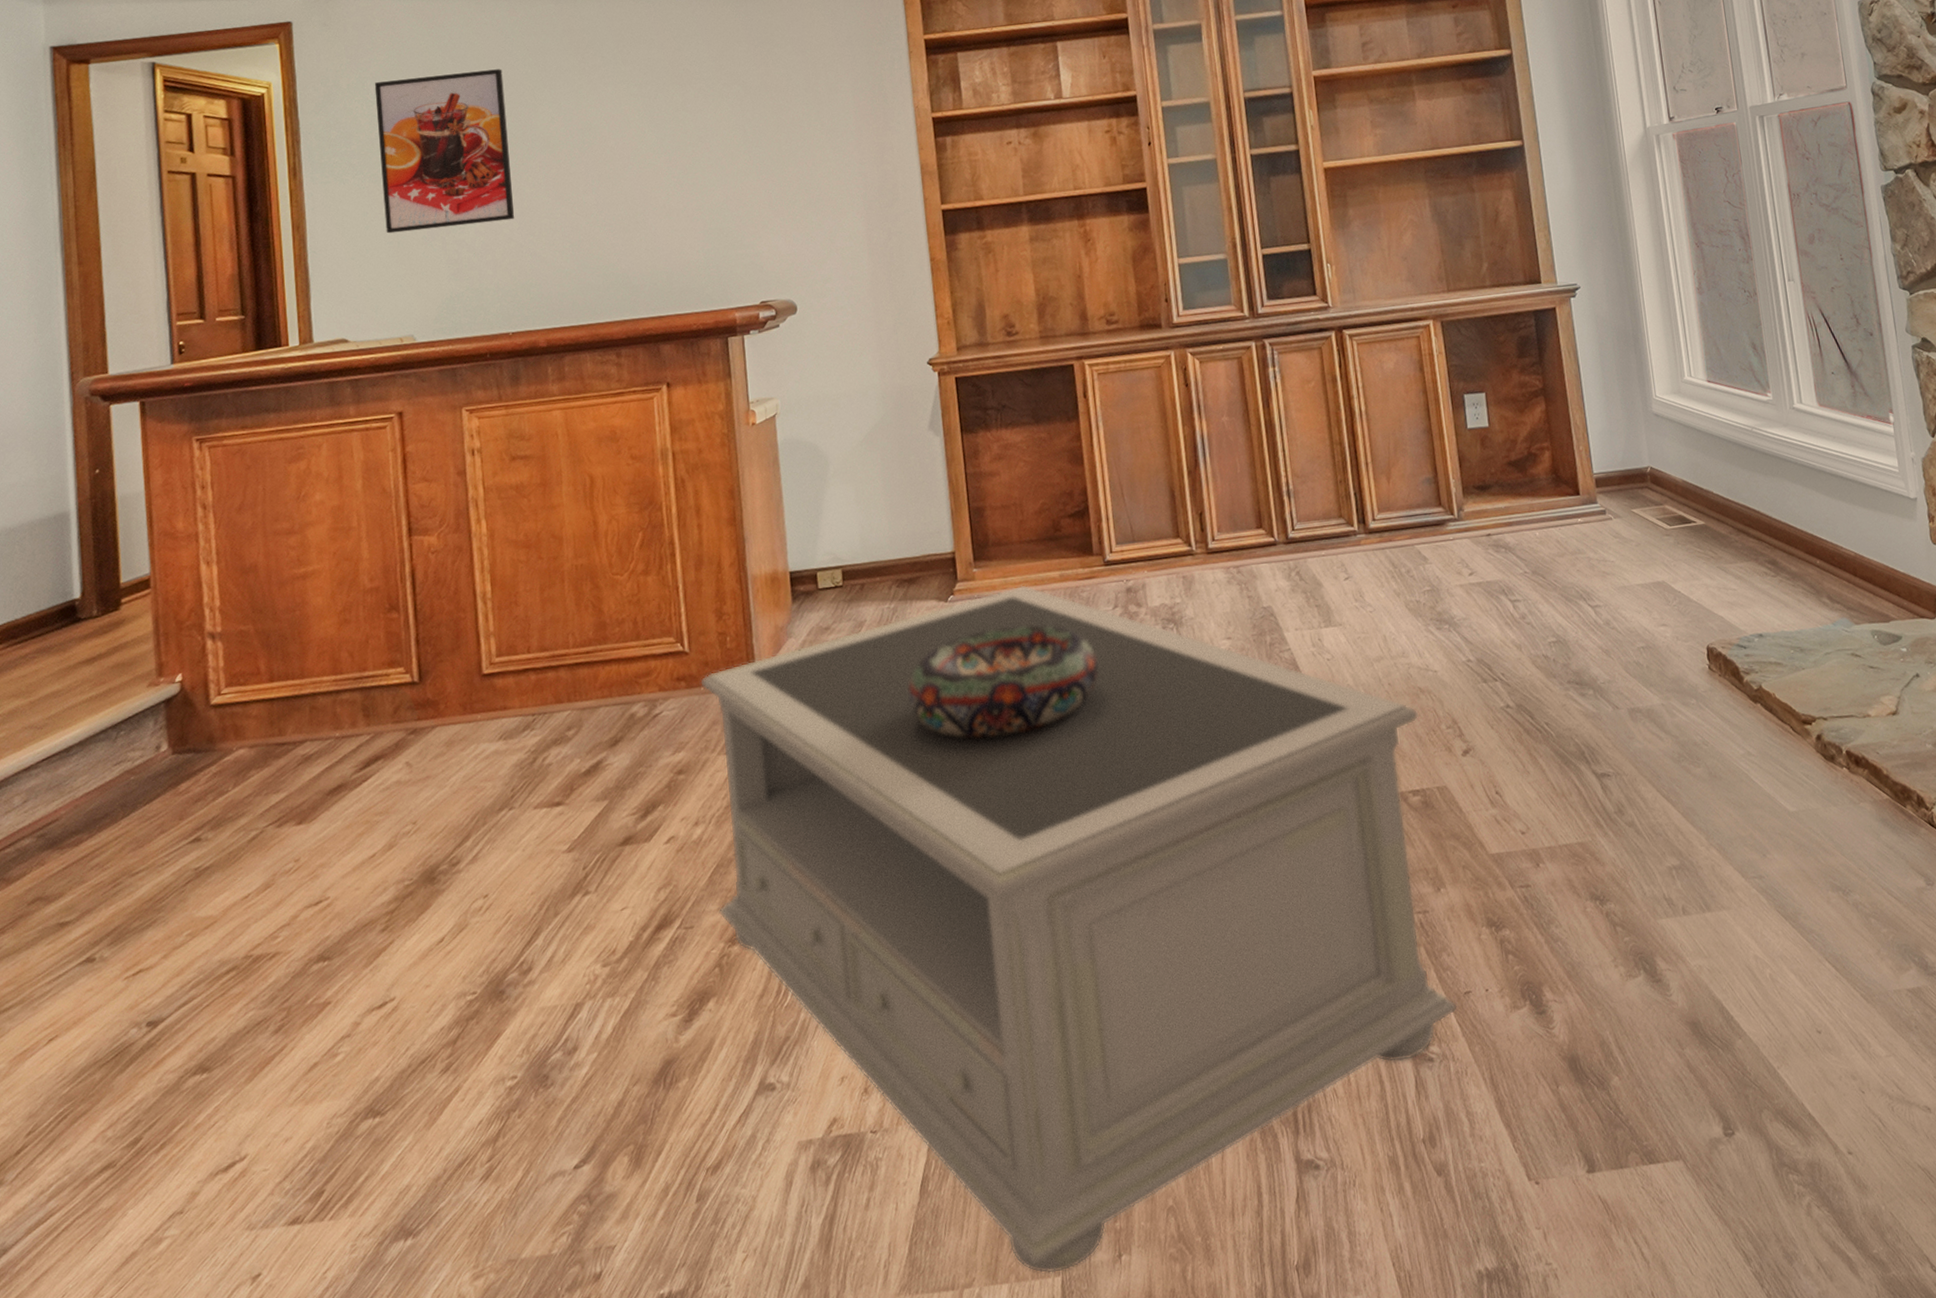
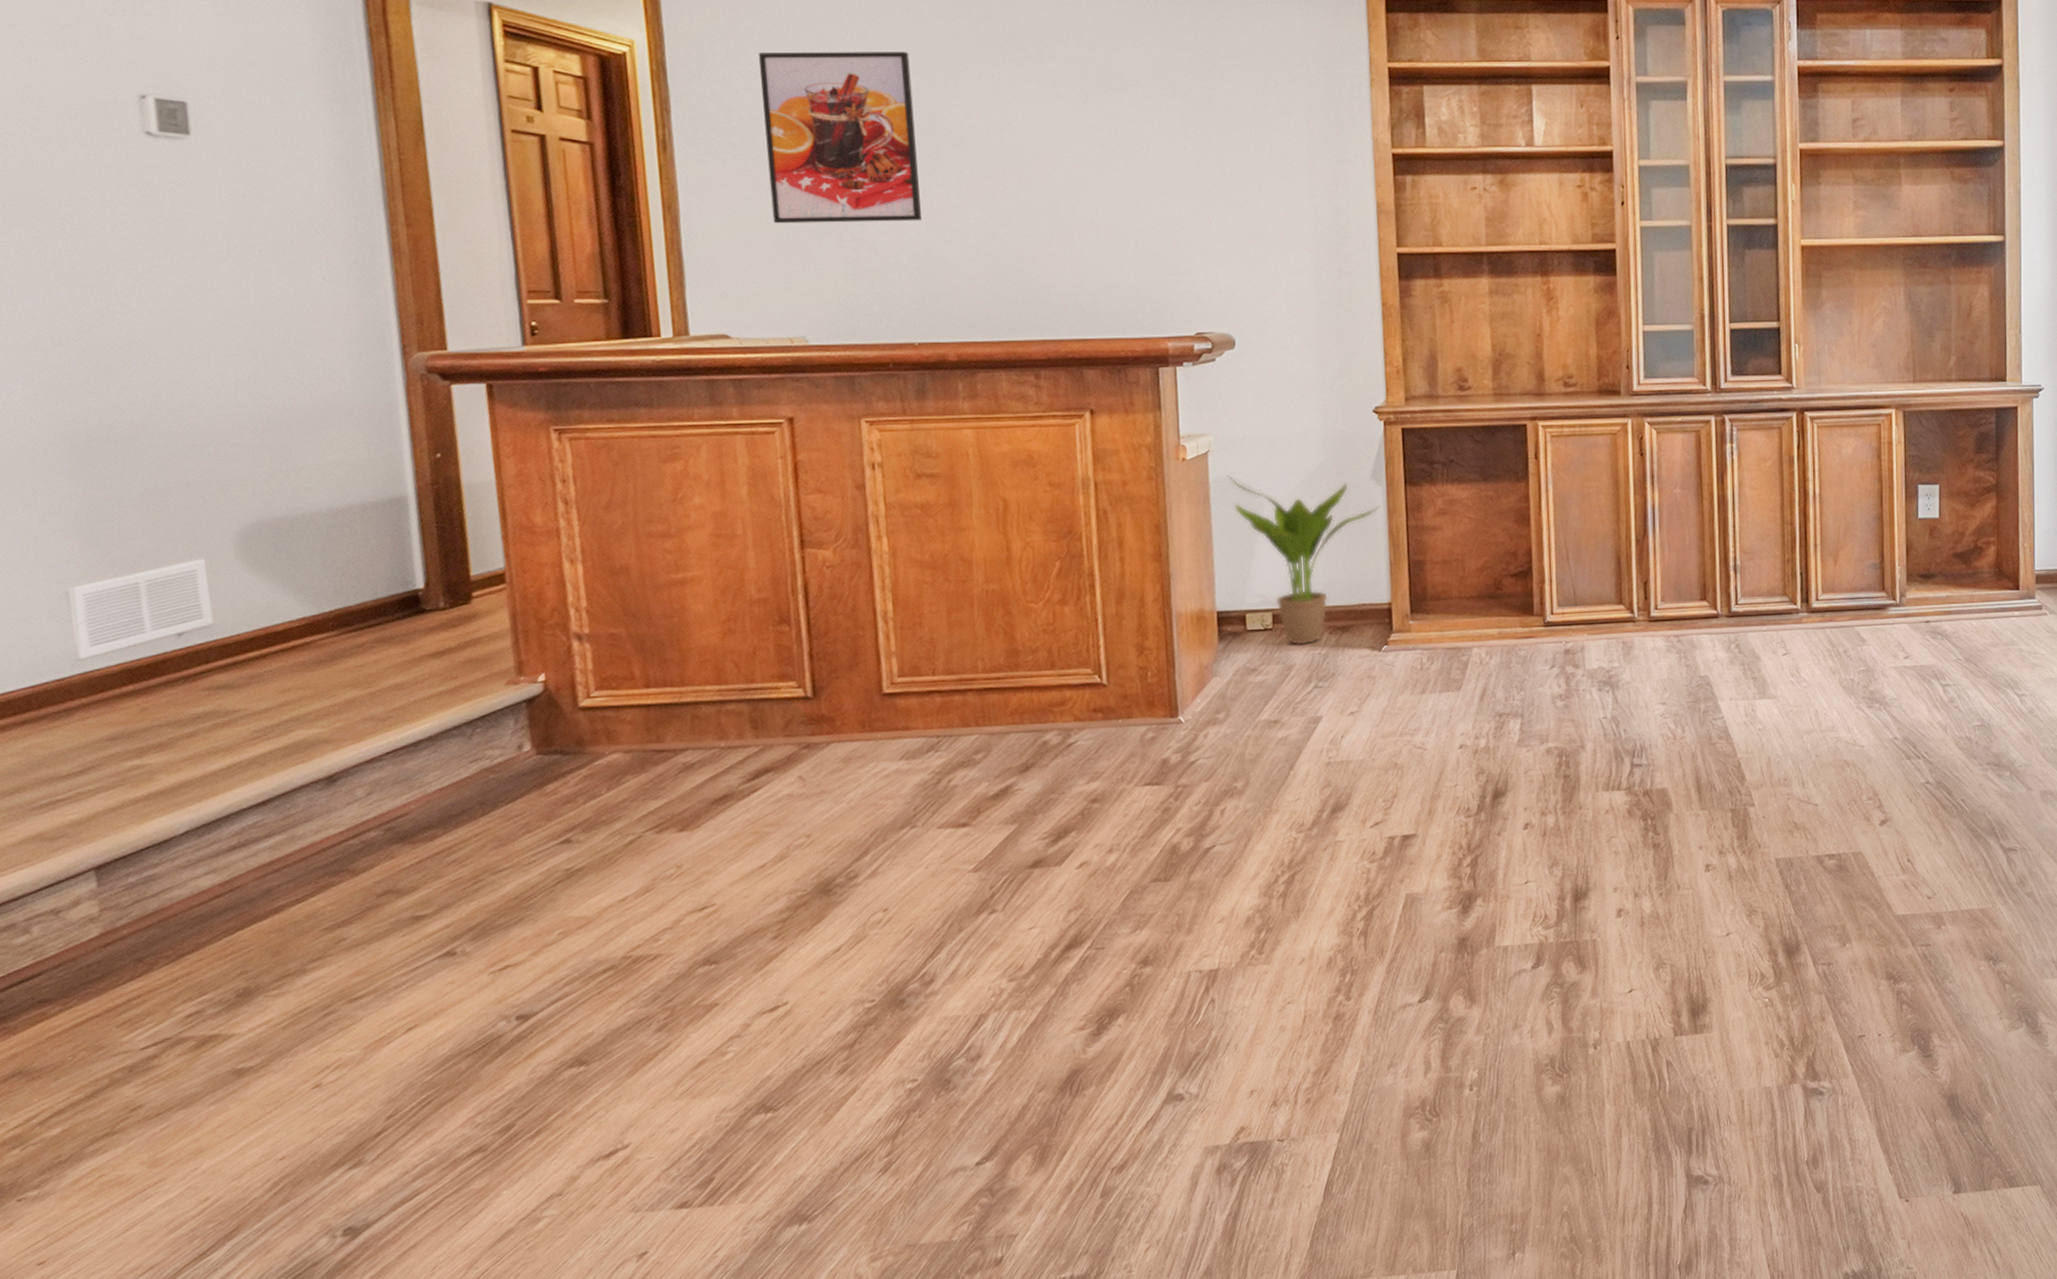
coffee table: present [700,585,1458,1274] -> none [1118,640,1851,1267]
potted plant: none [794,435,939,601] -> present [1227,475,1380,645]
decorative bowl: present [909,625,1098,738] -> none [1336,679,1530,784]

